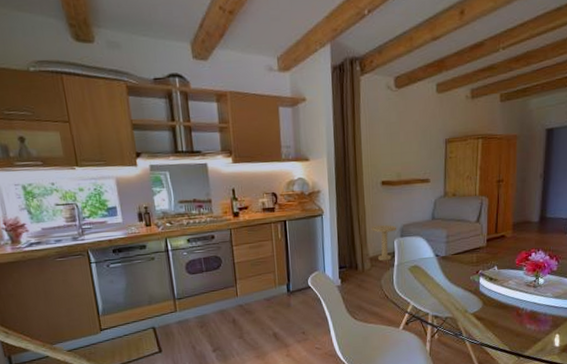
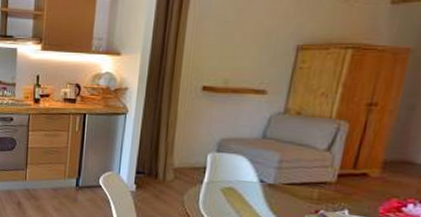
side table: present [371,225,397,261] -> none [181,134,214,176]

